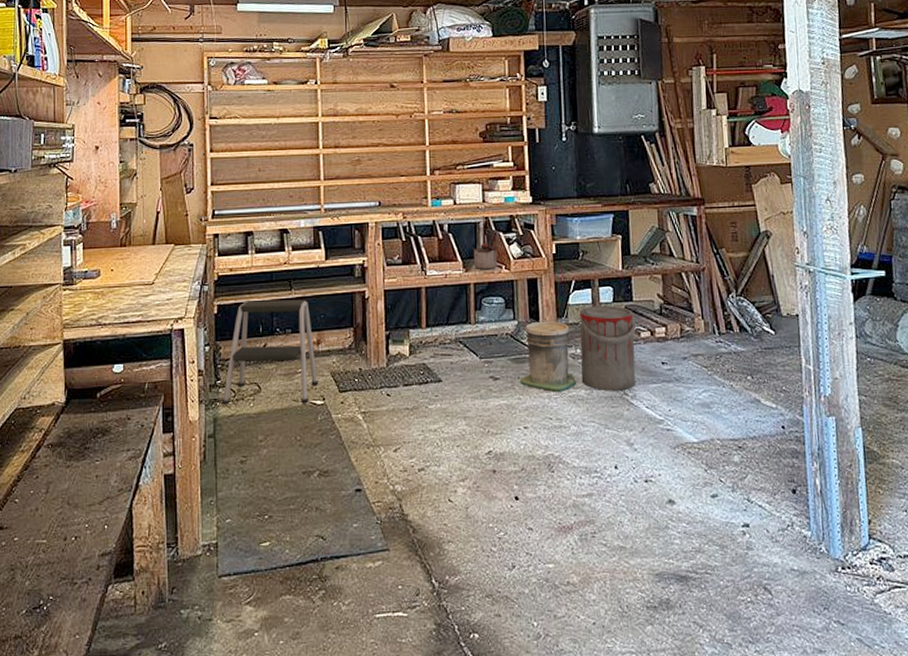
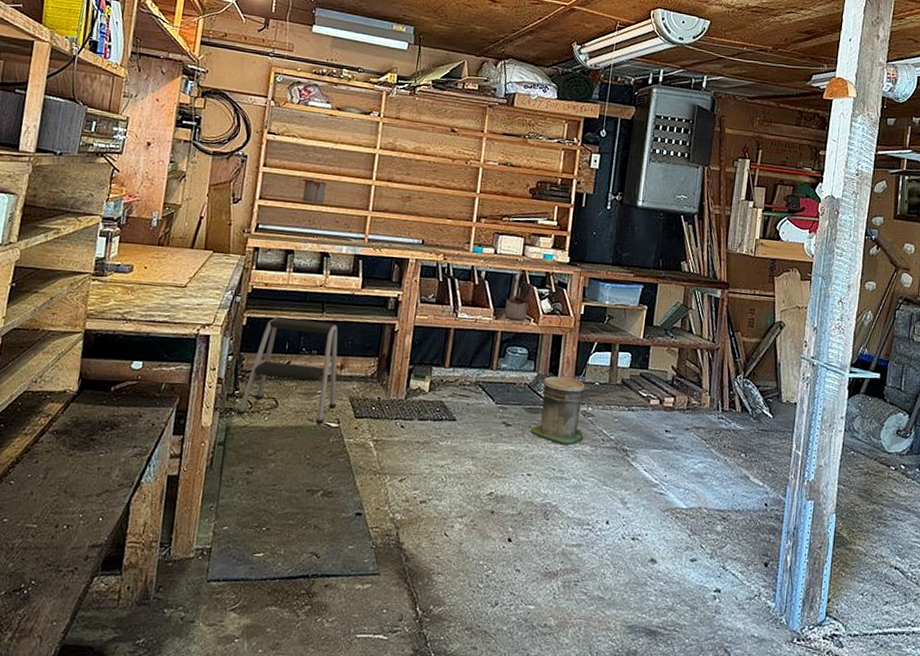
paint can: none [250,157,276,181] -> present [302,178,327,204]
paint can: present [579,305,637,391] -> none [588,368,648,452]

